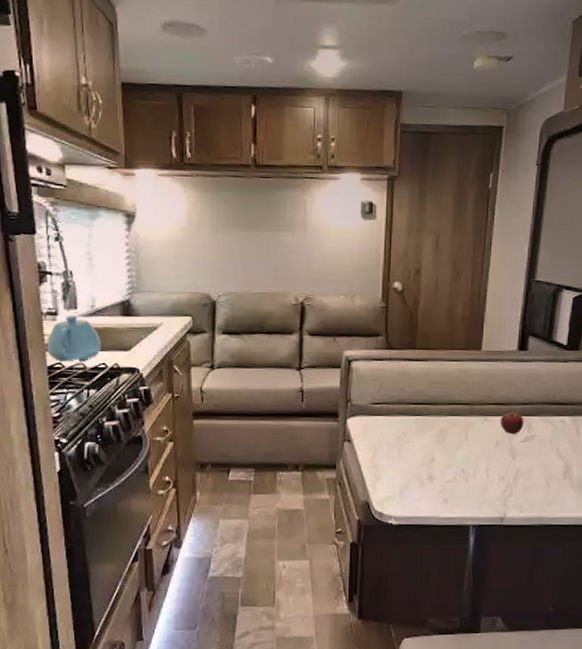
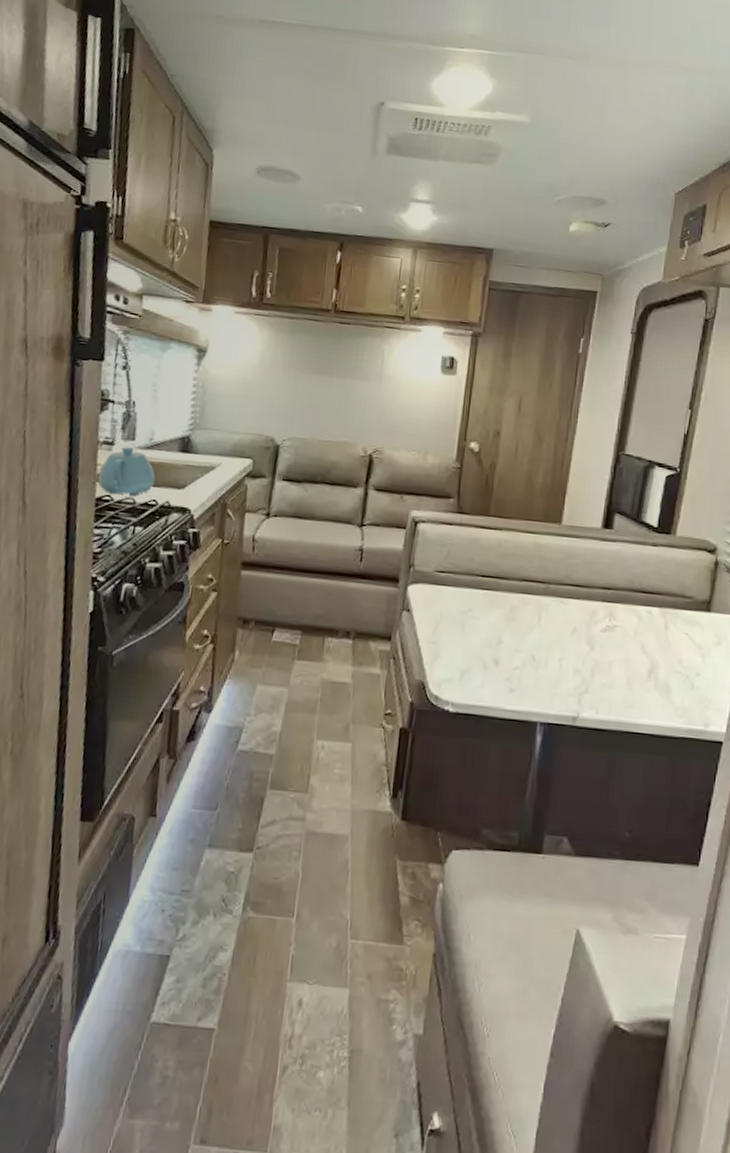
fruit: present [500,412,524,434] -> none [578,596,606,621]

